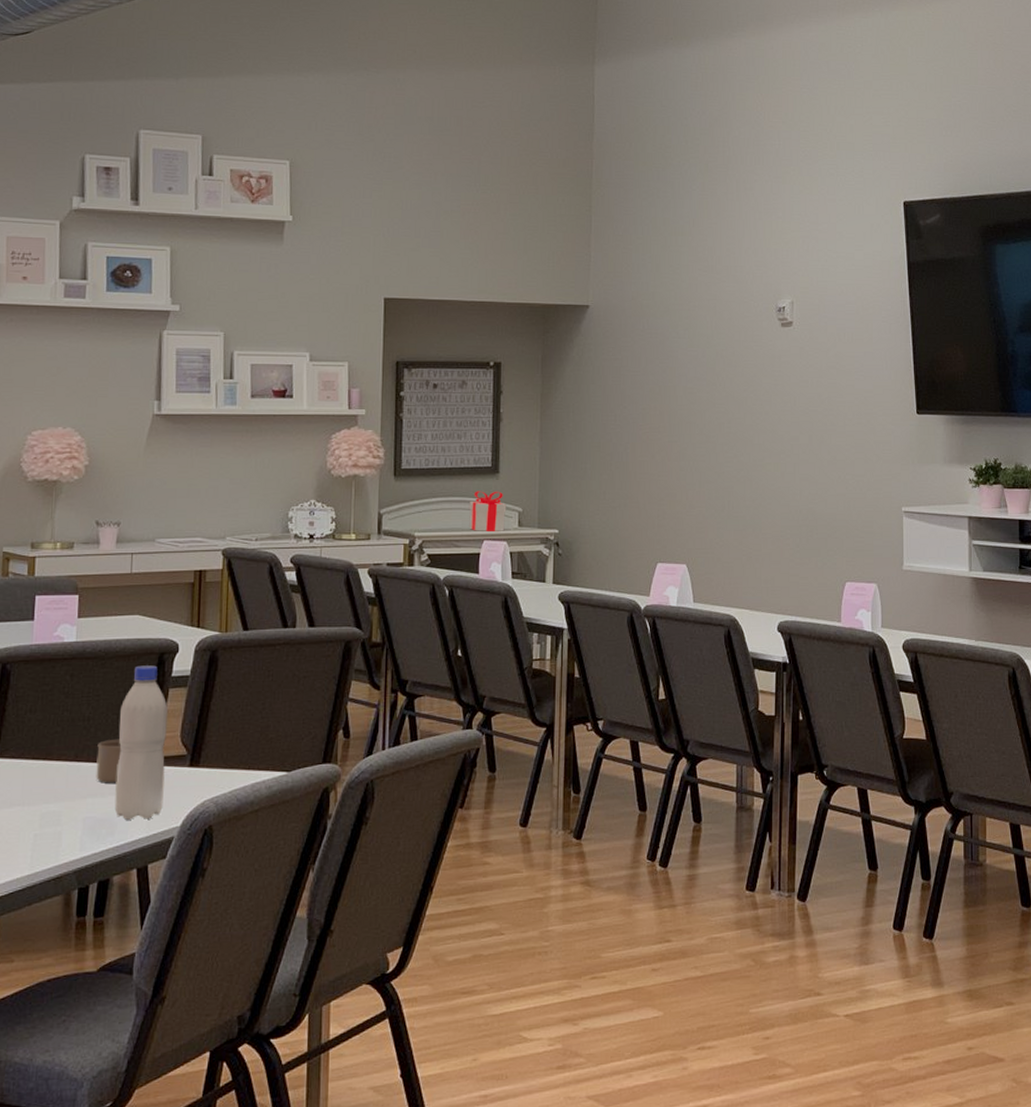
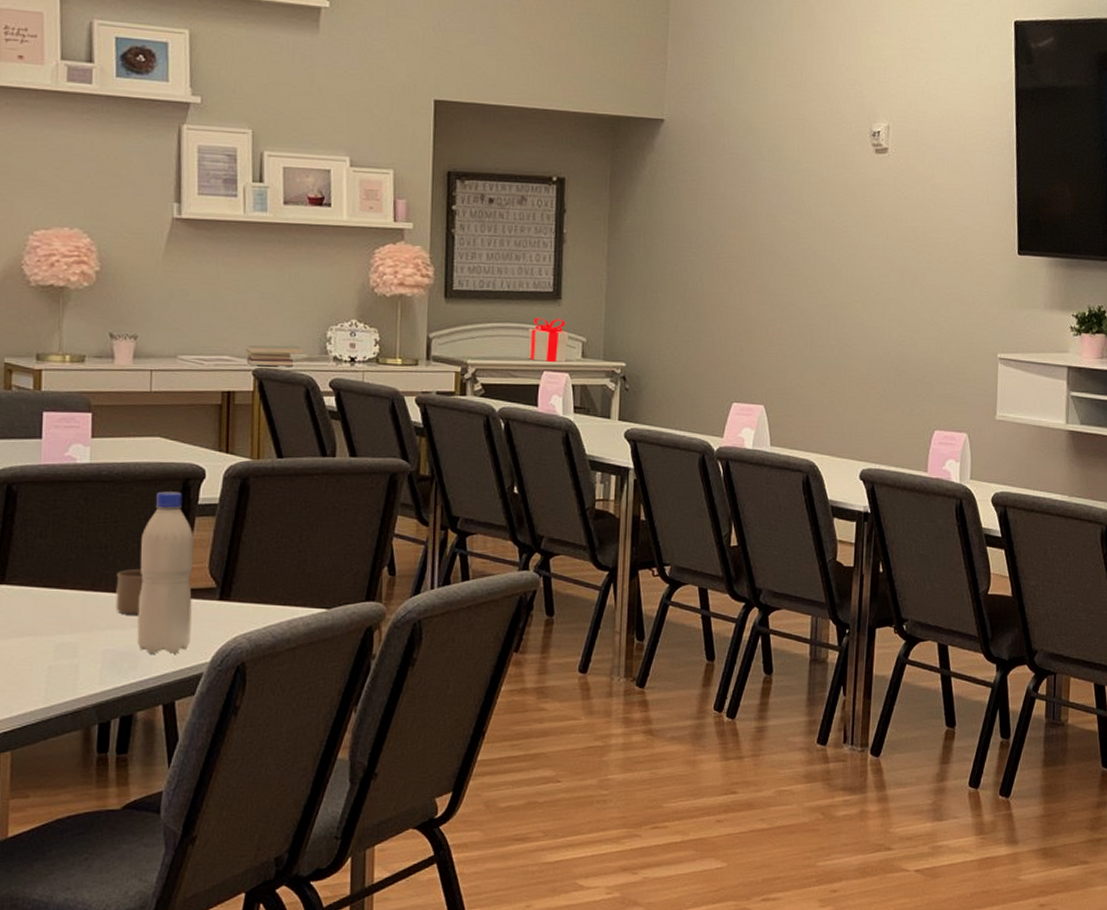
books: none [215,526,267,546] -> present [245,344,303,367]

